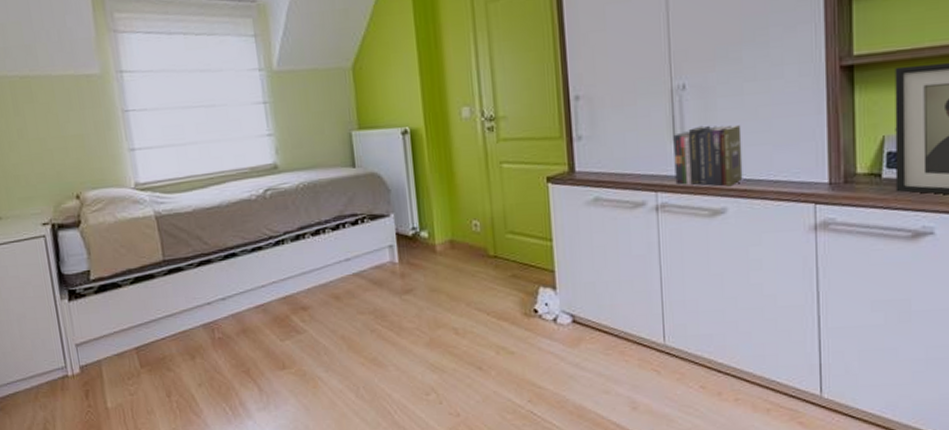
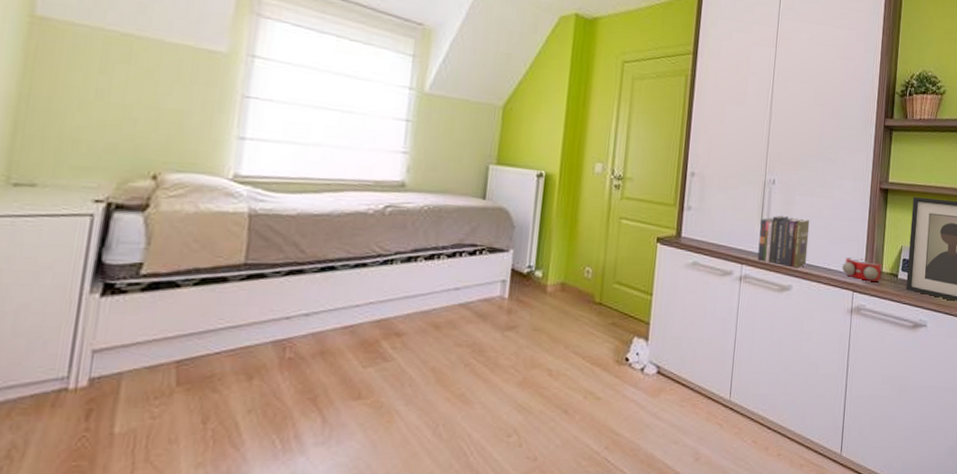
alarm clock: none [795,161,855,188] -> present [842,258,882,281]

